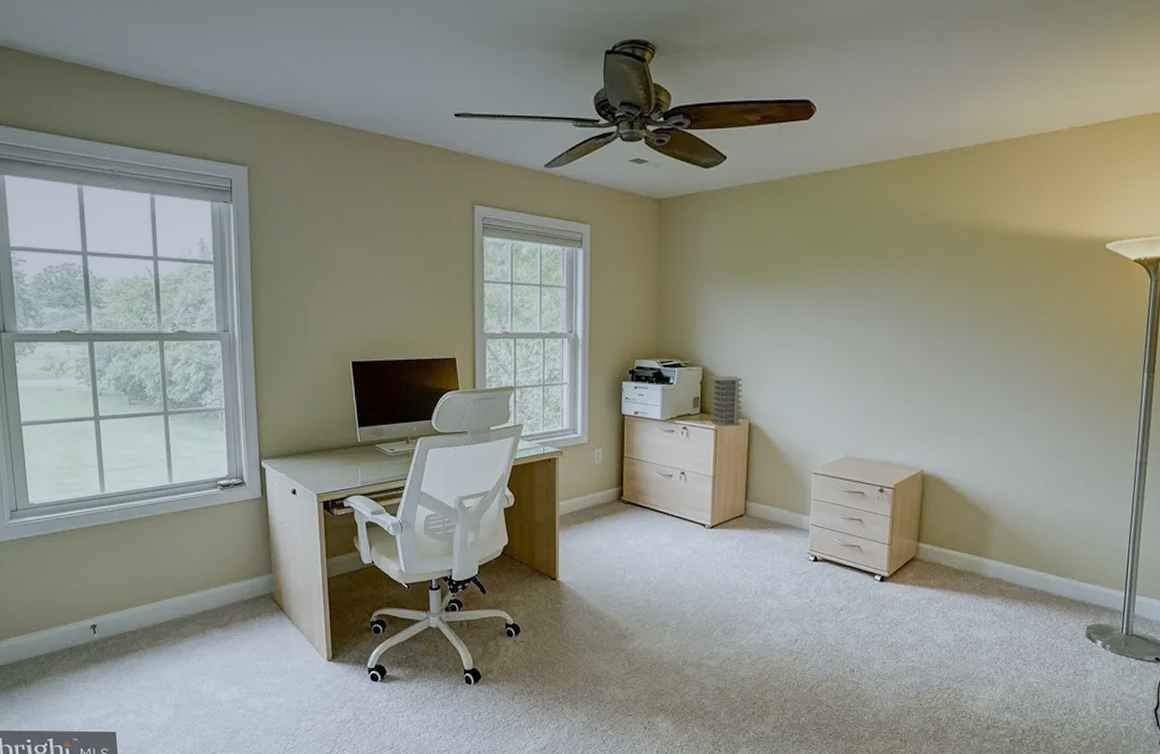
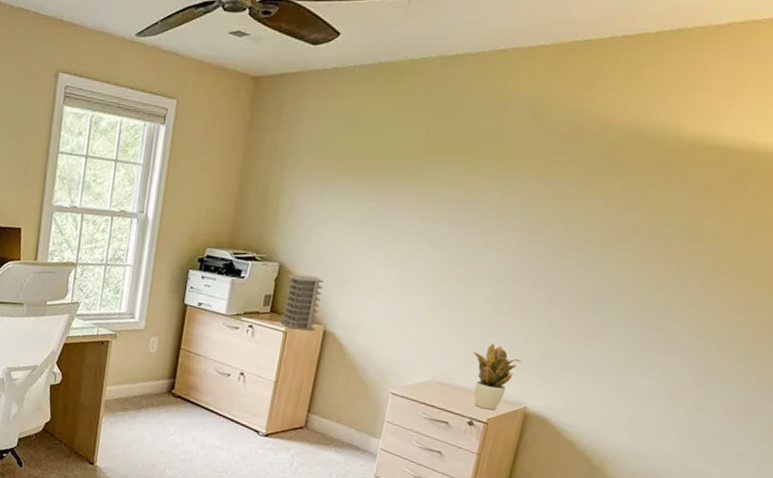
potted plant: none [875,417,915,477] -> present [473,342,523,410]

